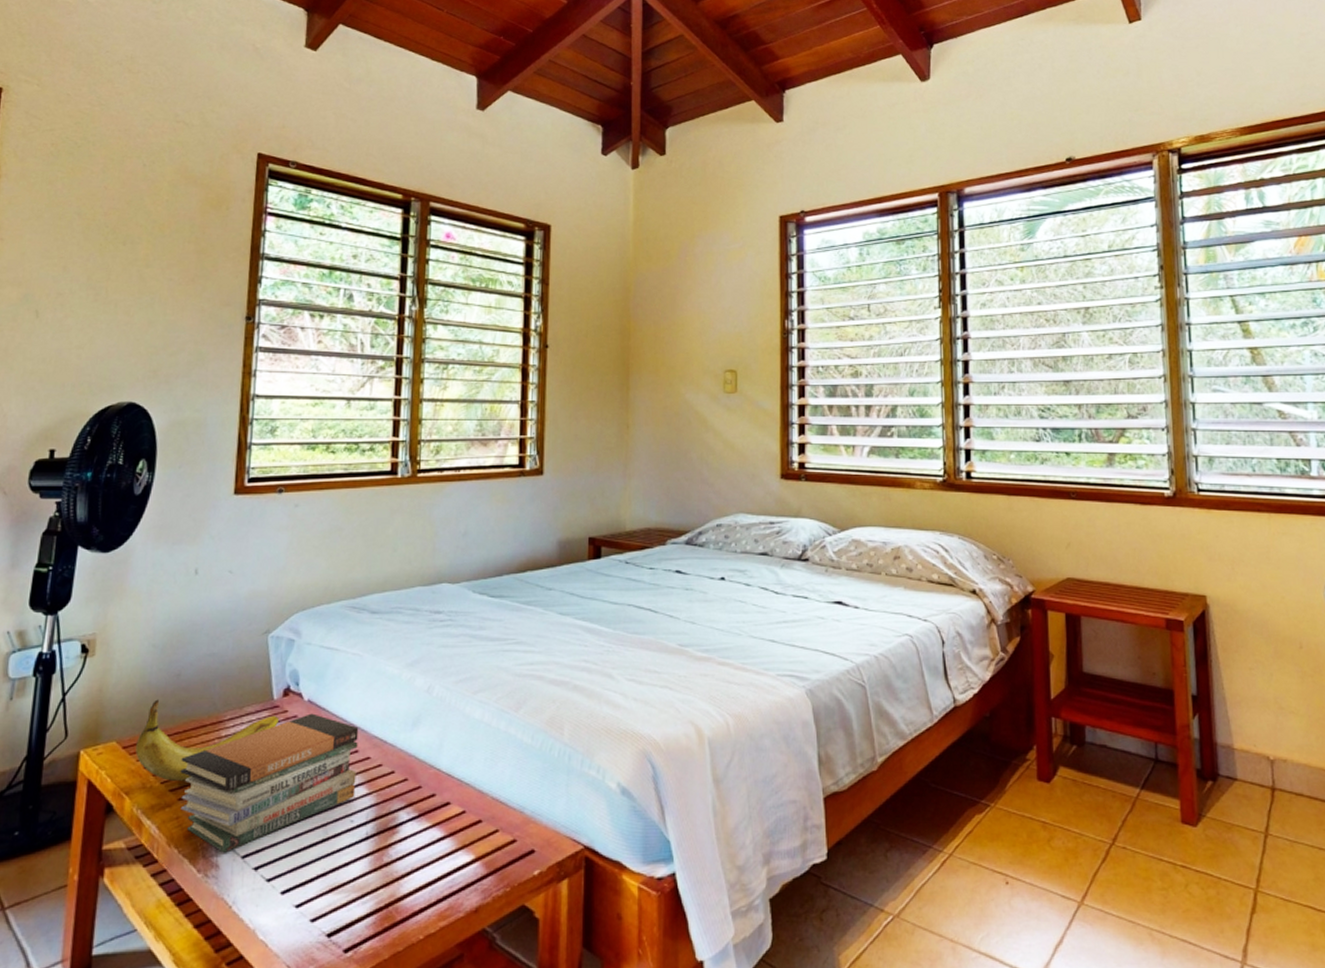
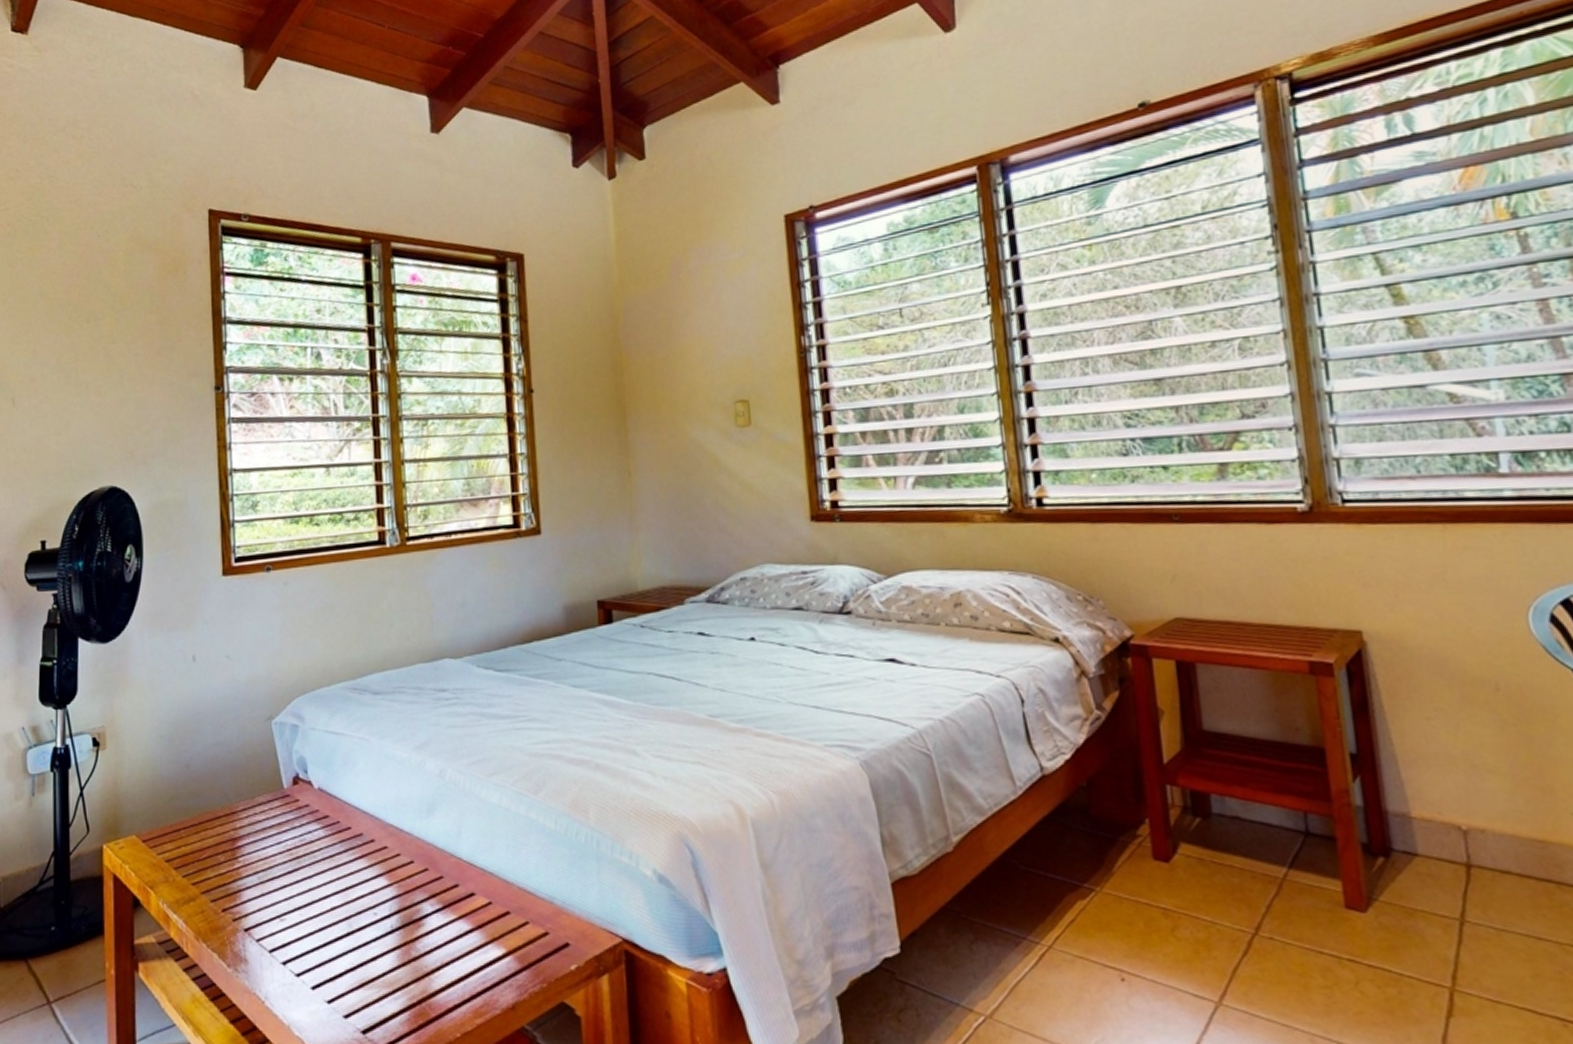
fruit: present [135,699,280,781] -> none [155,791,292,874]
book stack: present [180,713,359,853] -> none [200,802,376,947]

